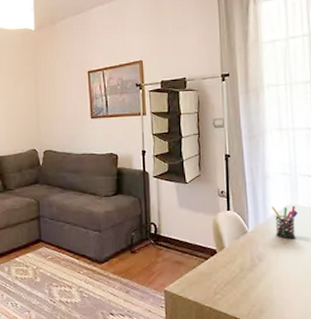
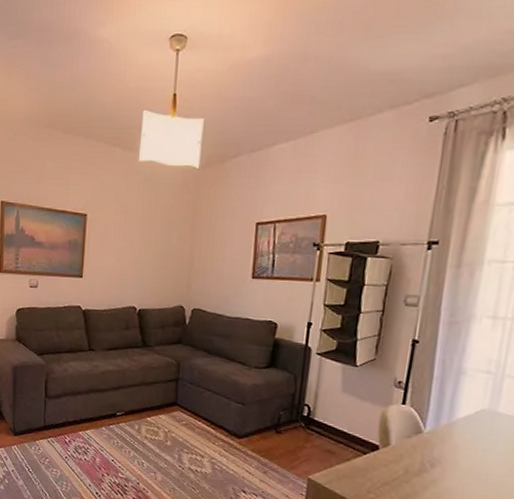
pen holder: present [272,205,298,239] -> none [459,407,495,449]

